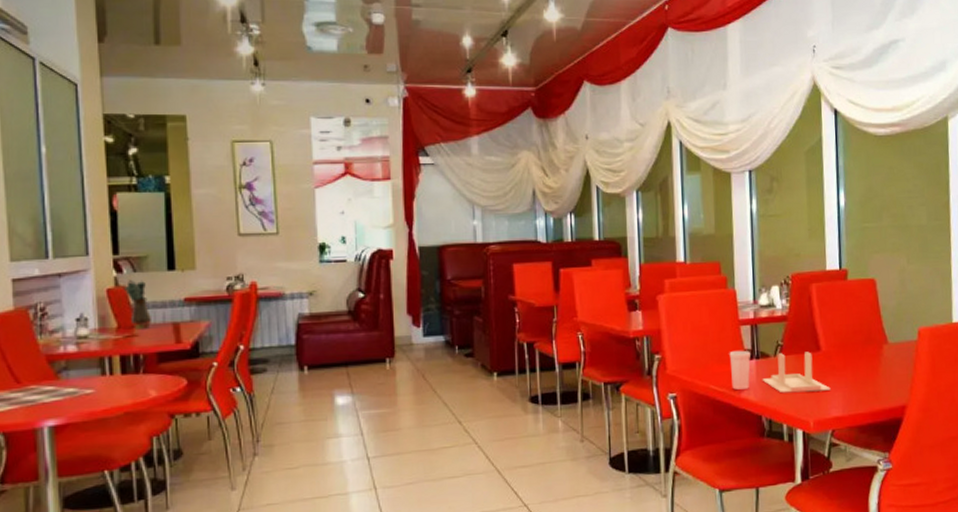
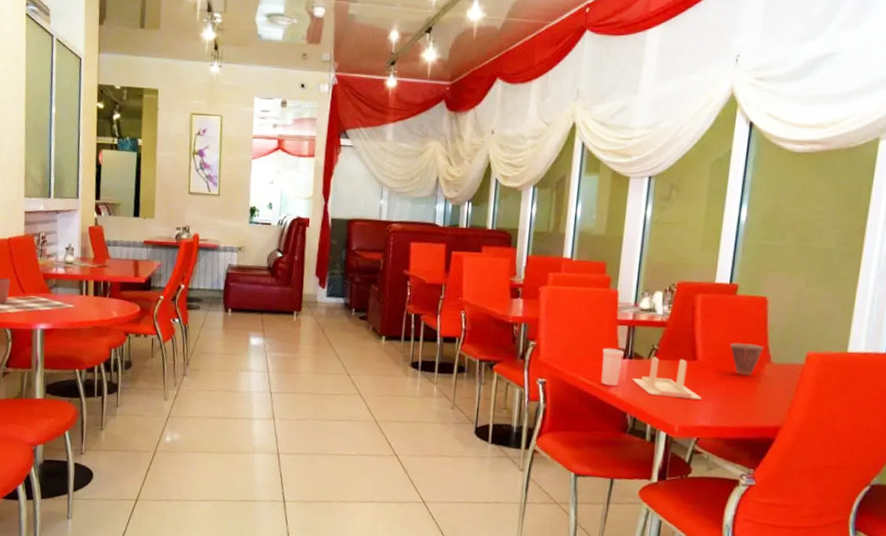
vase: present [123,280,151,331] -> none [100,222,119,263]
cup: none [849,327,879,359] -> present [730,343,763,376]

